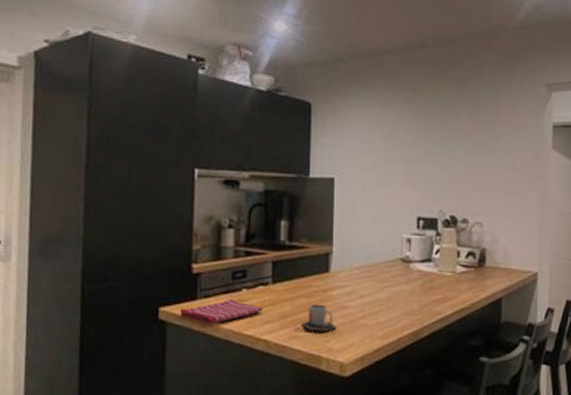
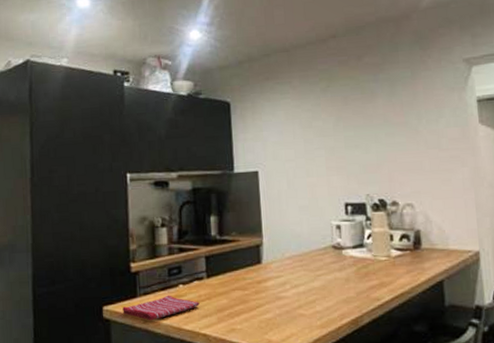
mug: present [301,304,336,331] -> none [238,296,273,323]

